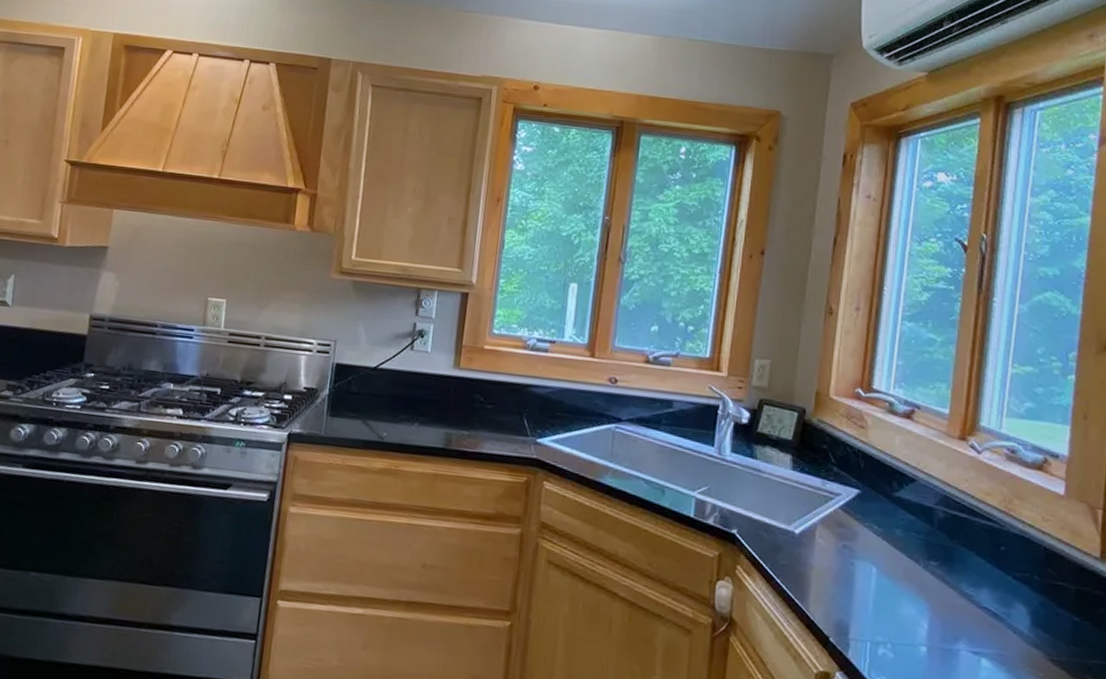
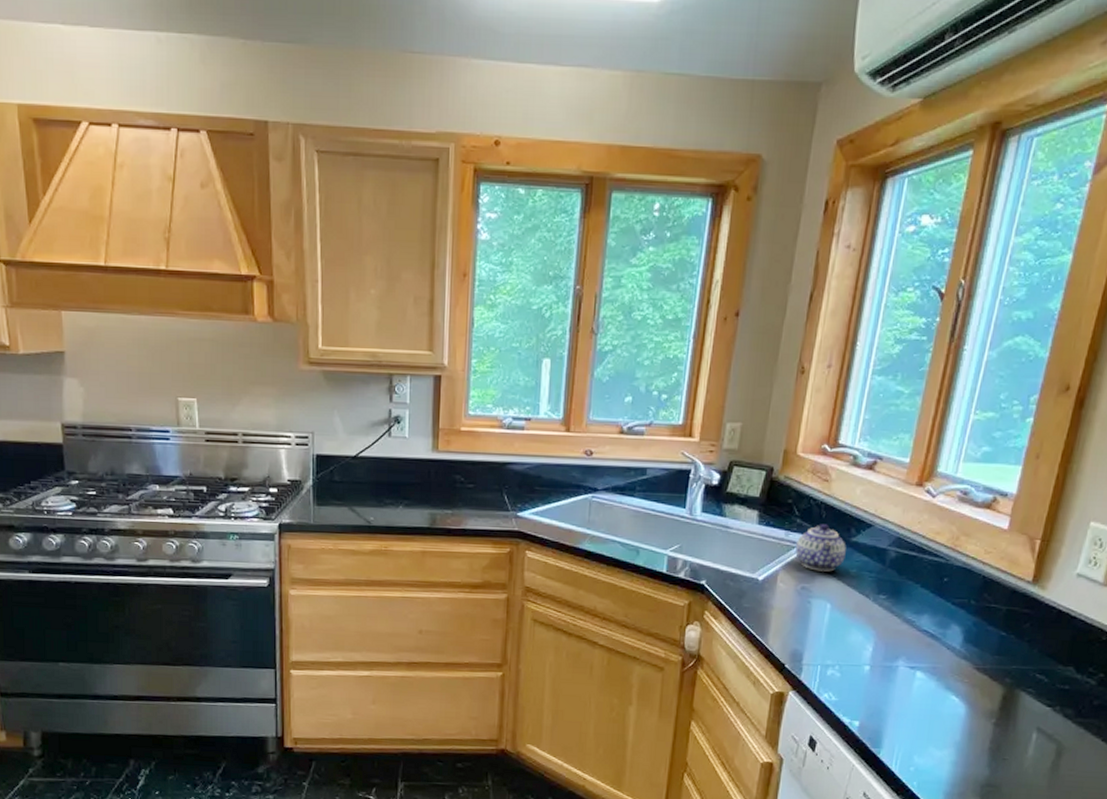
teapot: none [834,474,889,530] -> present [795,524,846,572]

